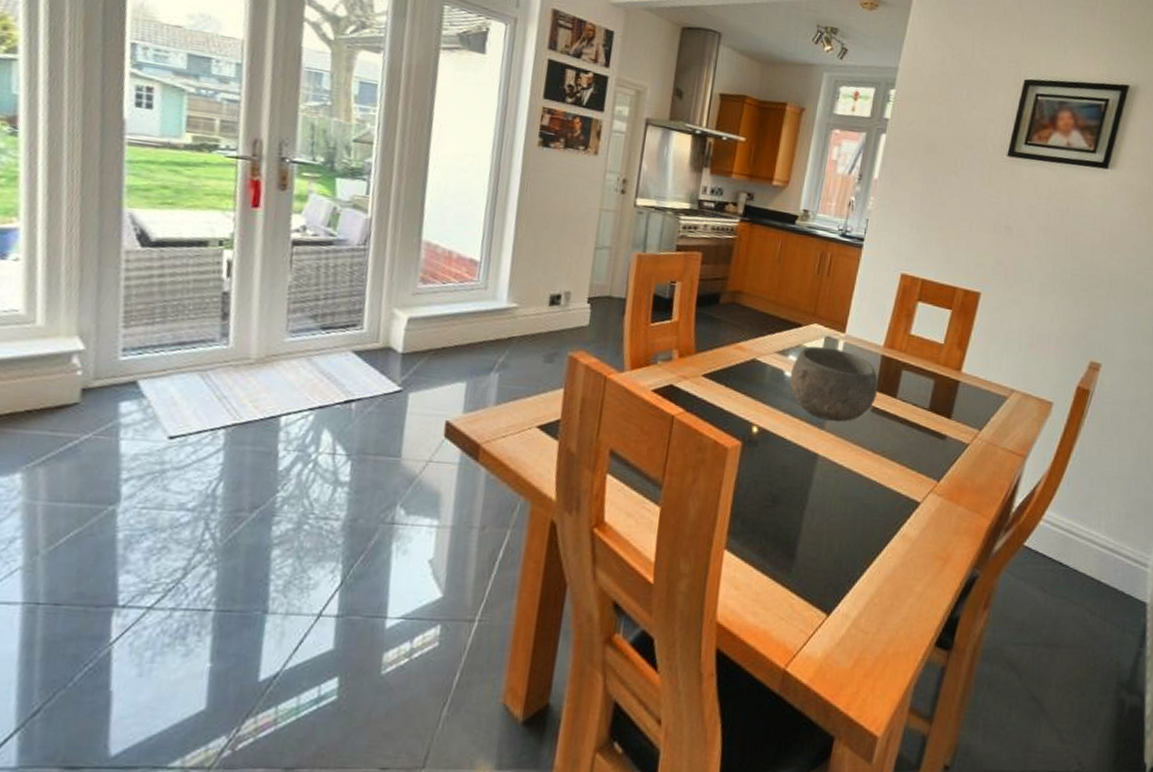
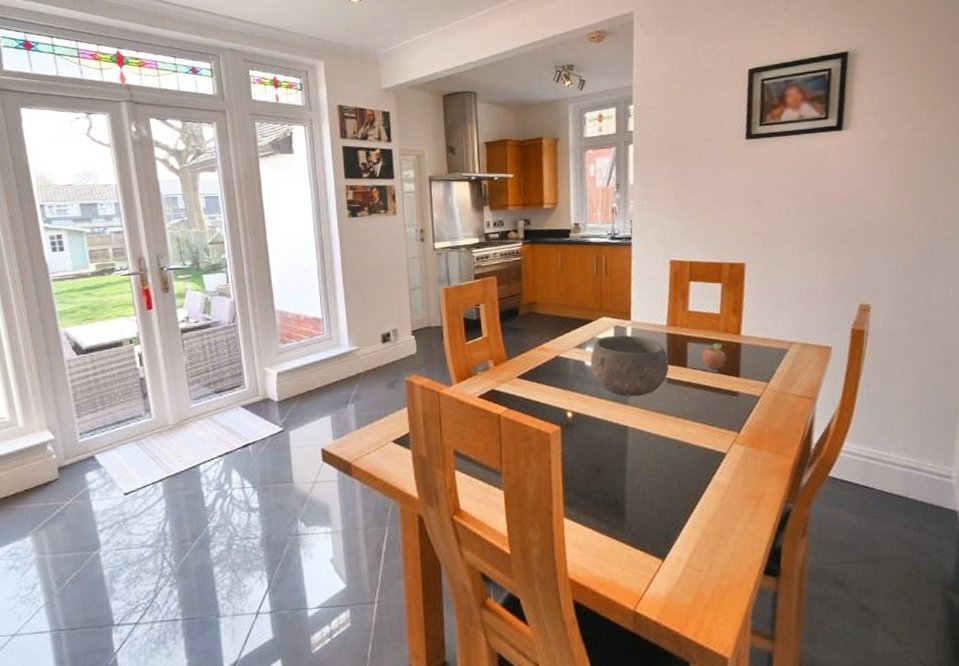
fruit: none [914,376,941,406] -> present [701,343,726,369]

